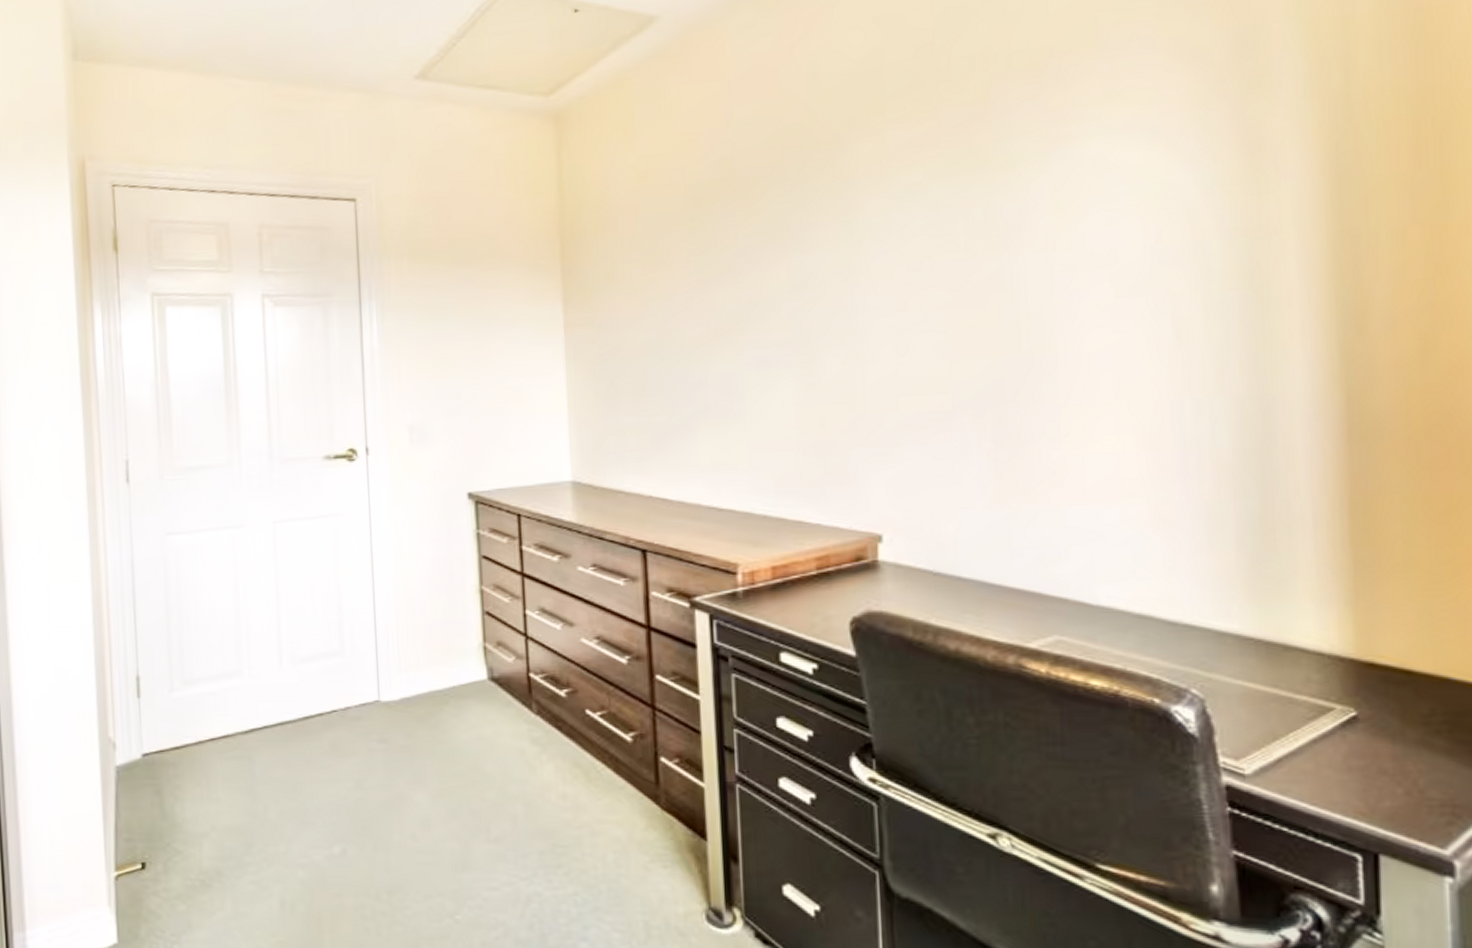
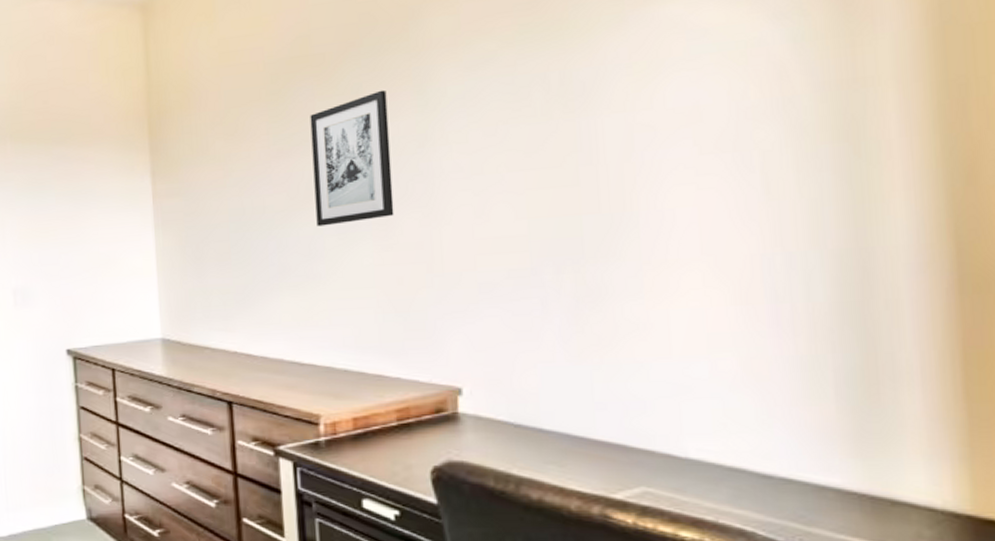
wall art: none [732,219,817,363] -> present [310,89,394,227]

